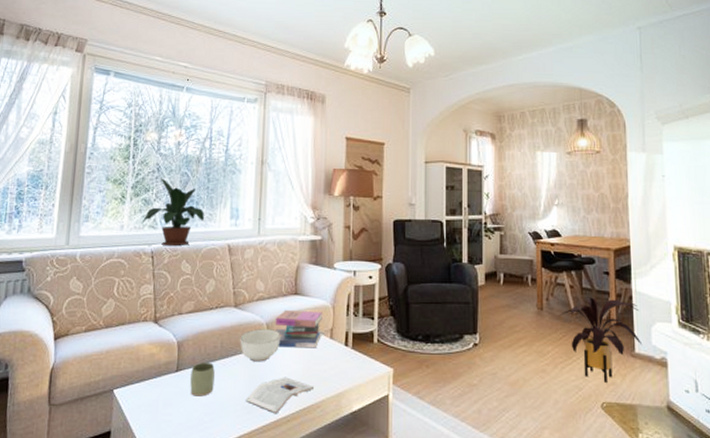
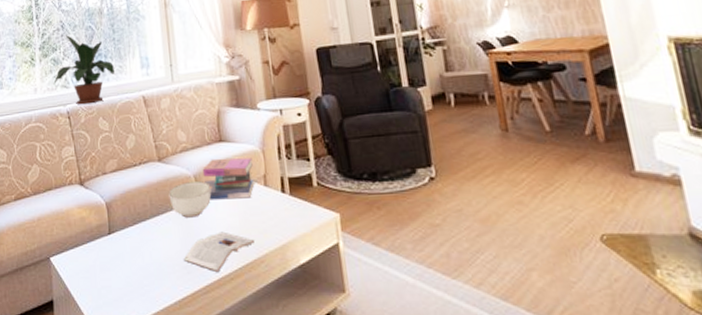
mug: present [190,362,215,397] -> none [123,221,149,259]
house plant: present [559,297,641,382] -> none [530,109,643,210]

